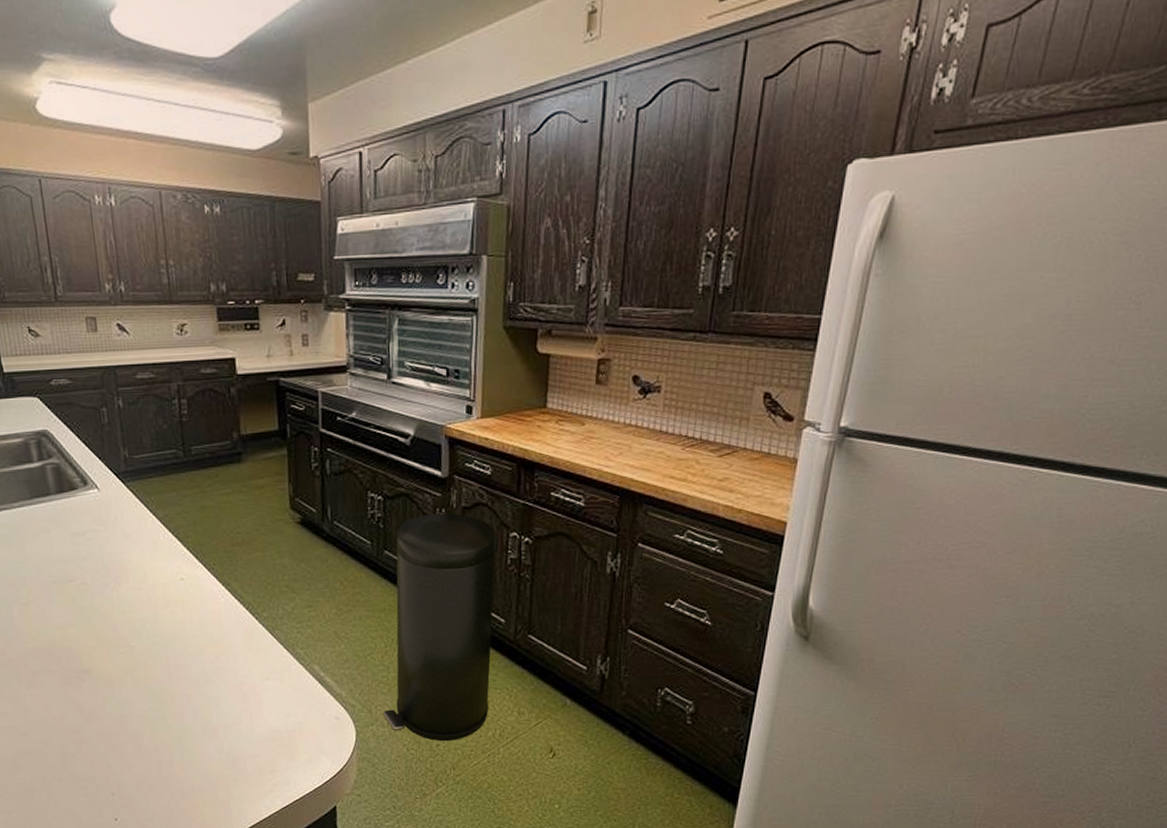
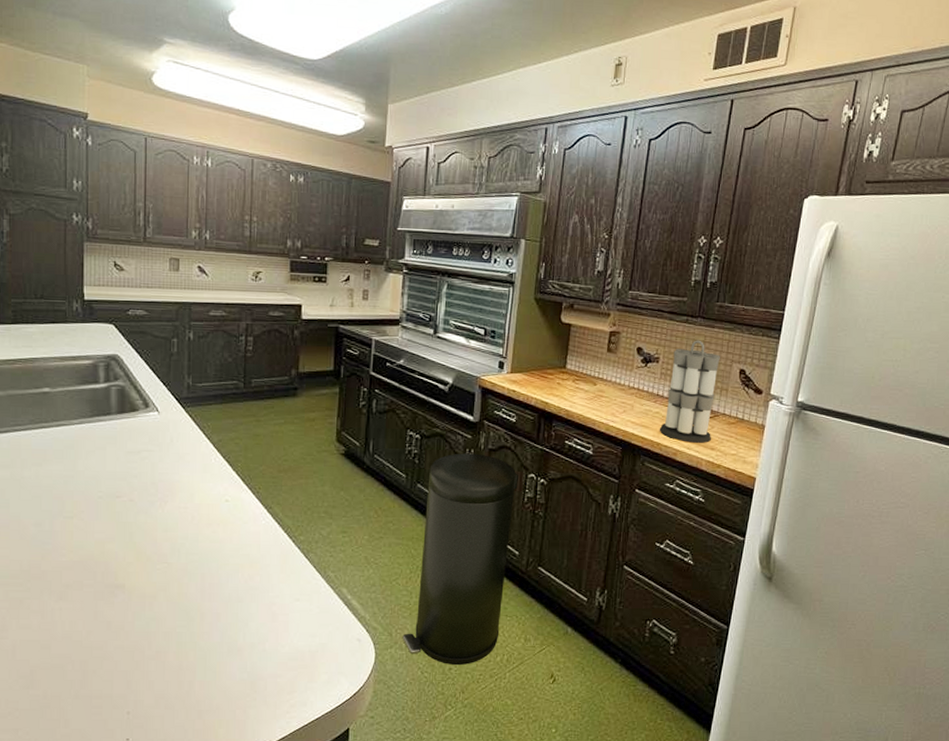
spice rack: none [665,360,738,487] -> present [660,340,720,444]

